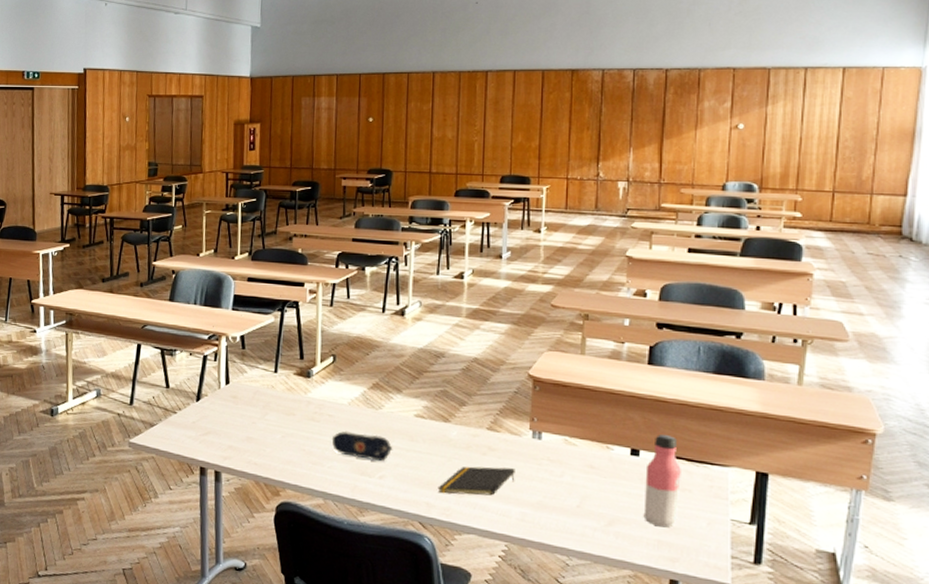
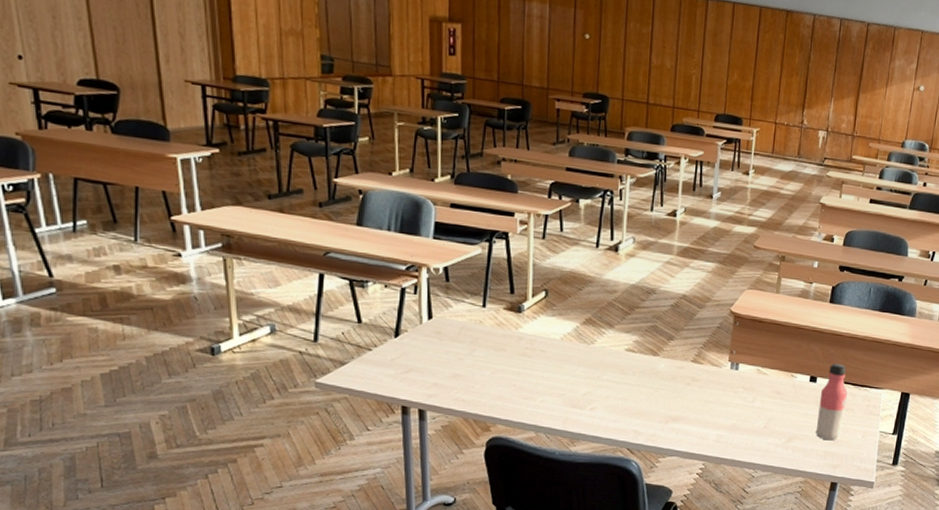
pencil case: present [331,430,393,462] -> none [543,365,604,395]
notepad: present [438,466,515,496] -> none [645,395,715,422]

